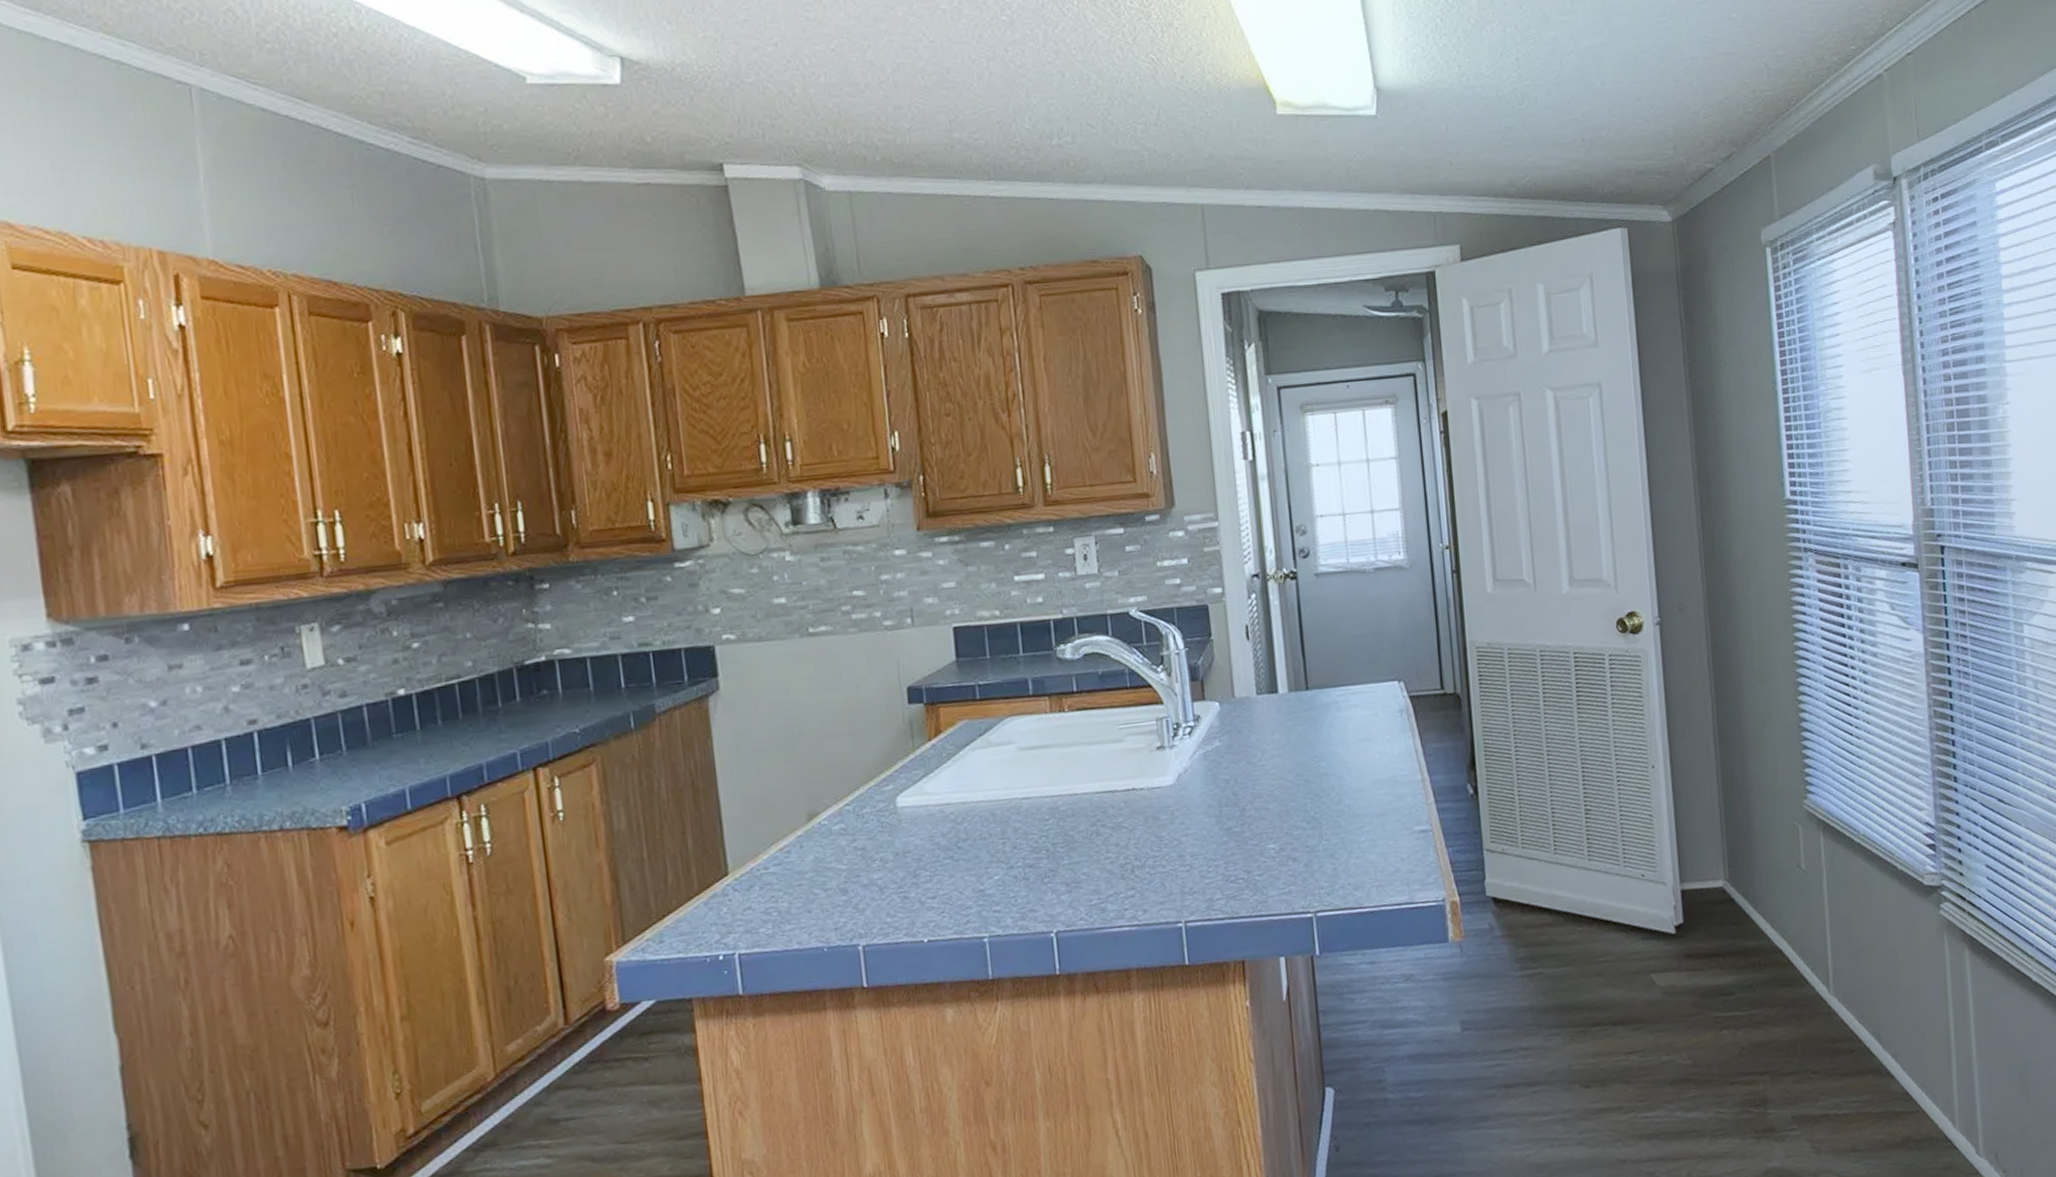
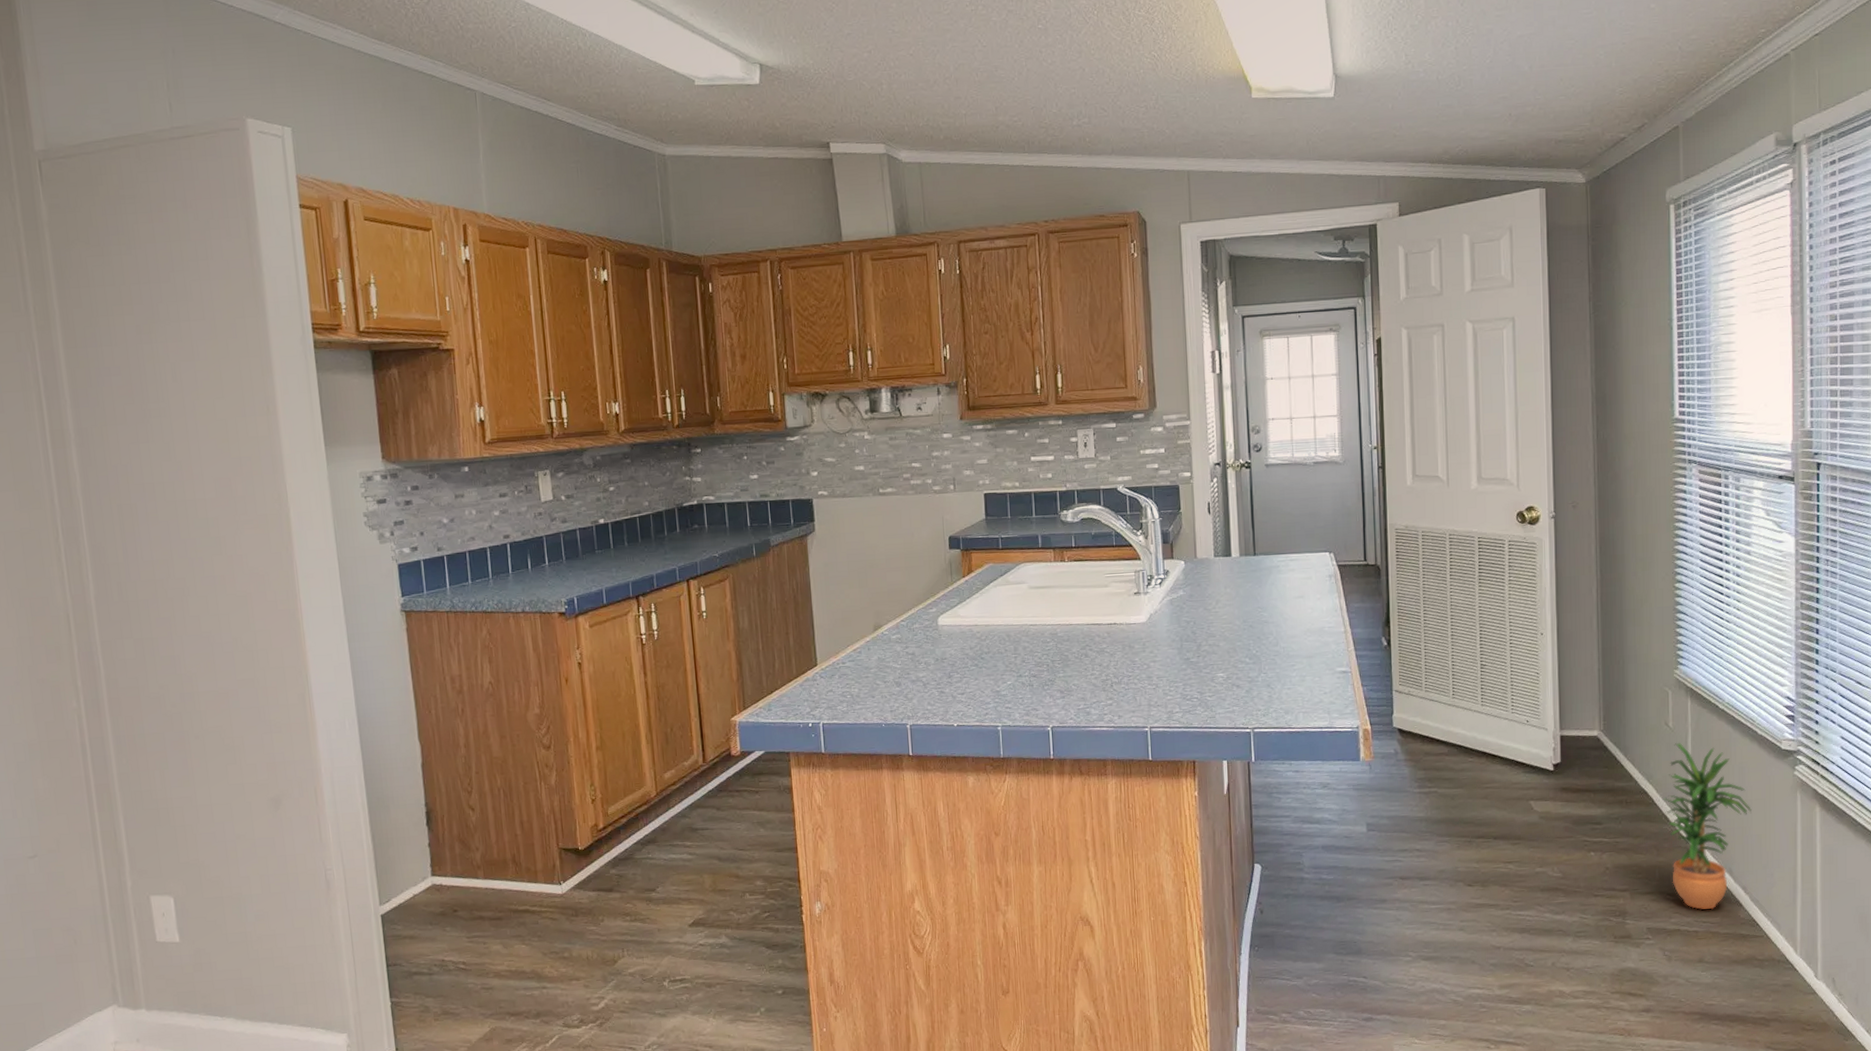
potted plant: none [1799,886,1897,1087] -> present [1662,742,1752,910]

